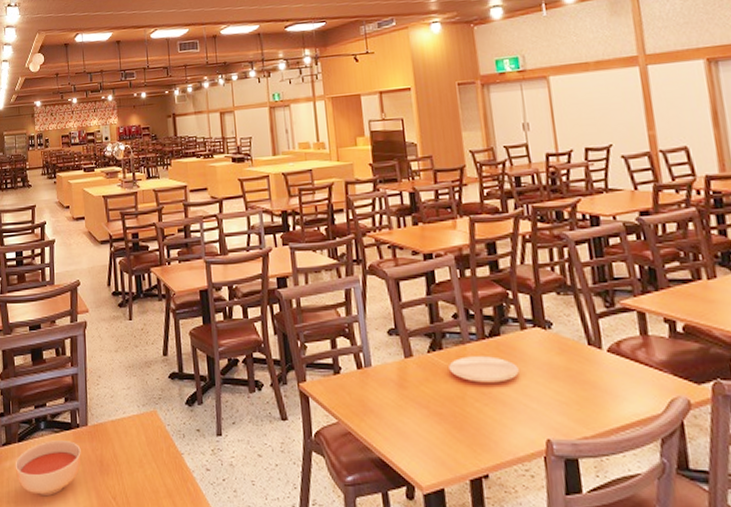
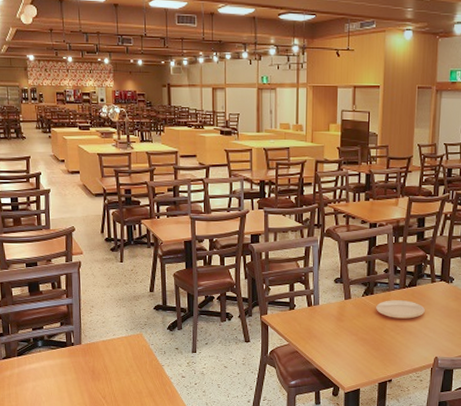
bowl: present [15,439,81,496] -> none [15,354,76,396]

